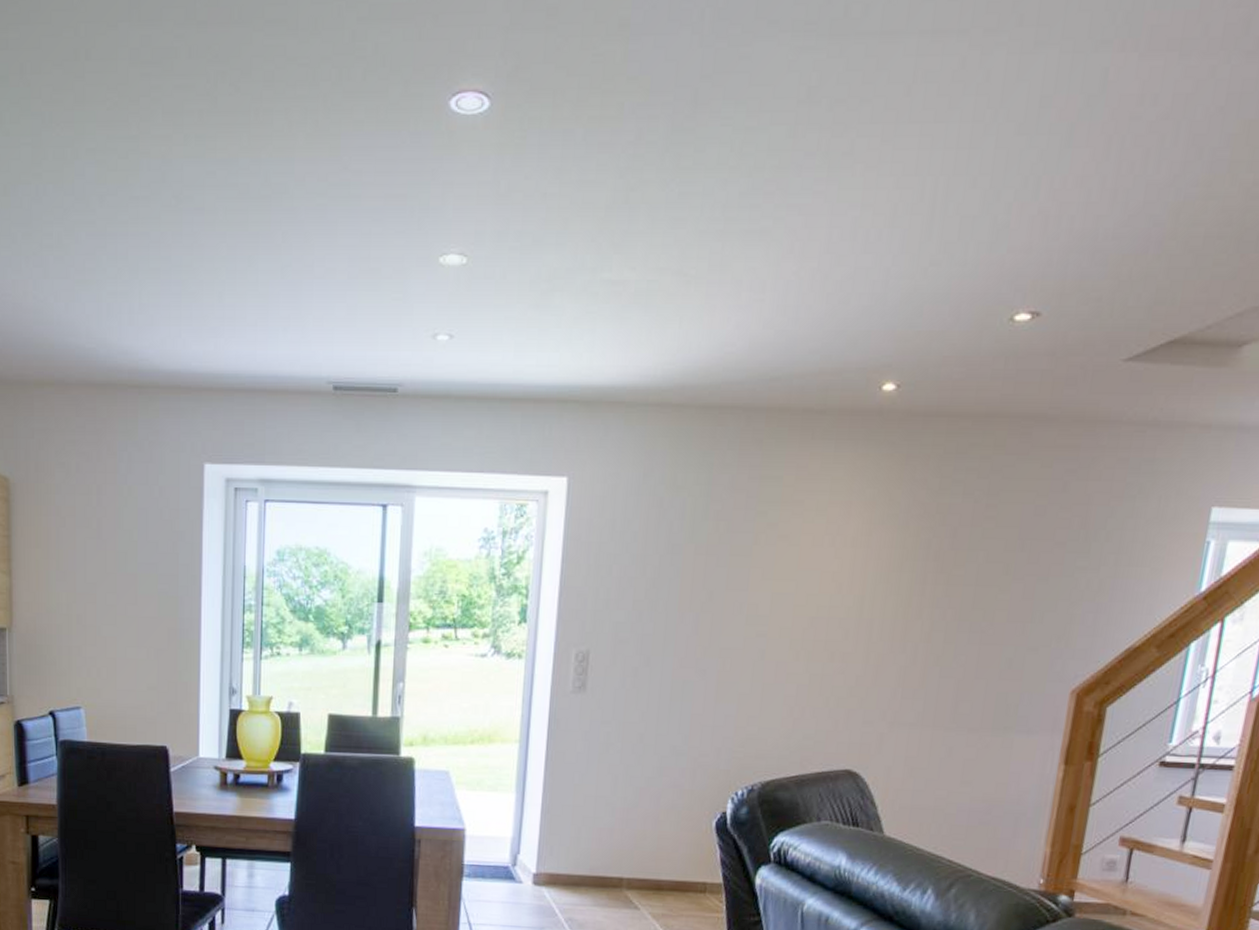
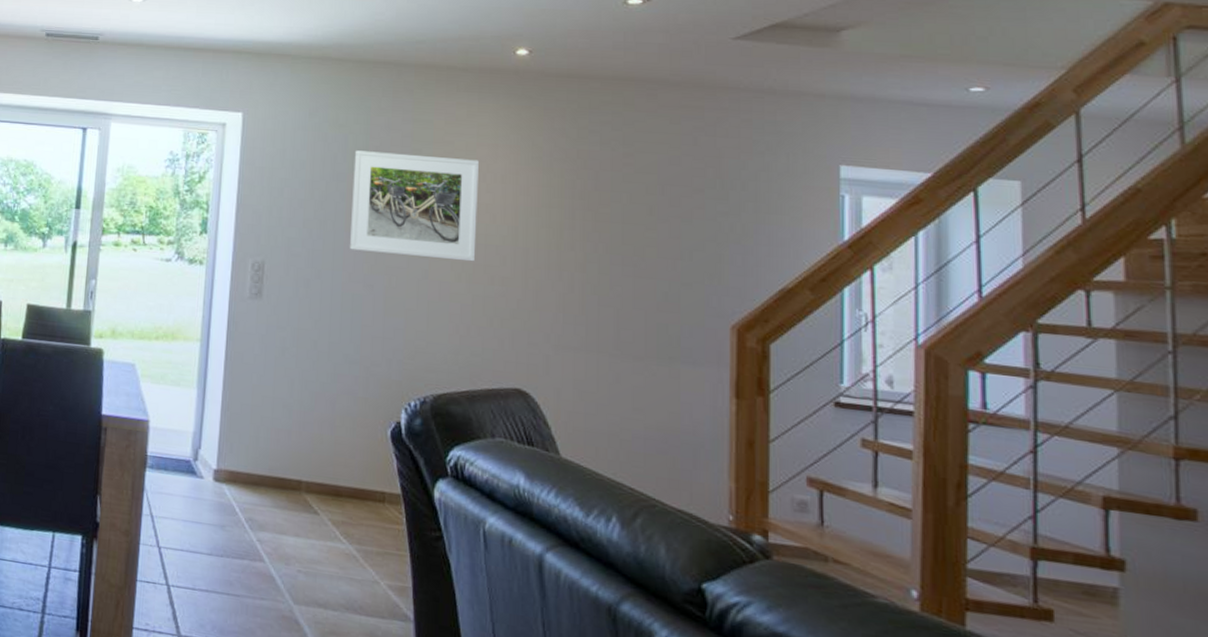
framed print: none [681,516,829,638] -> present [349,150,479,262]

